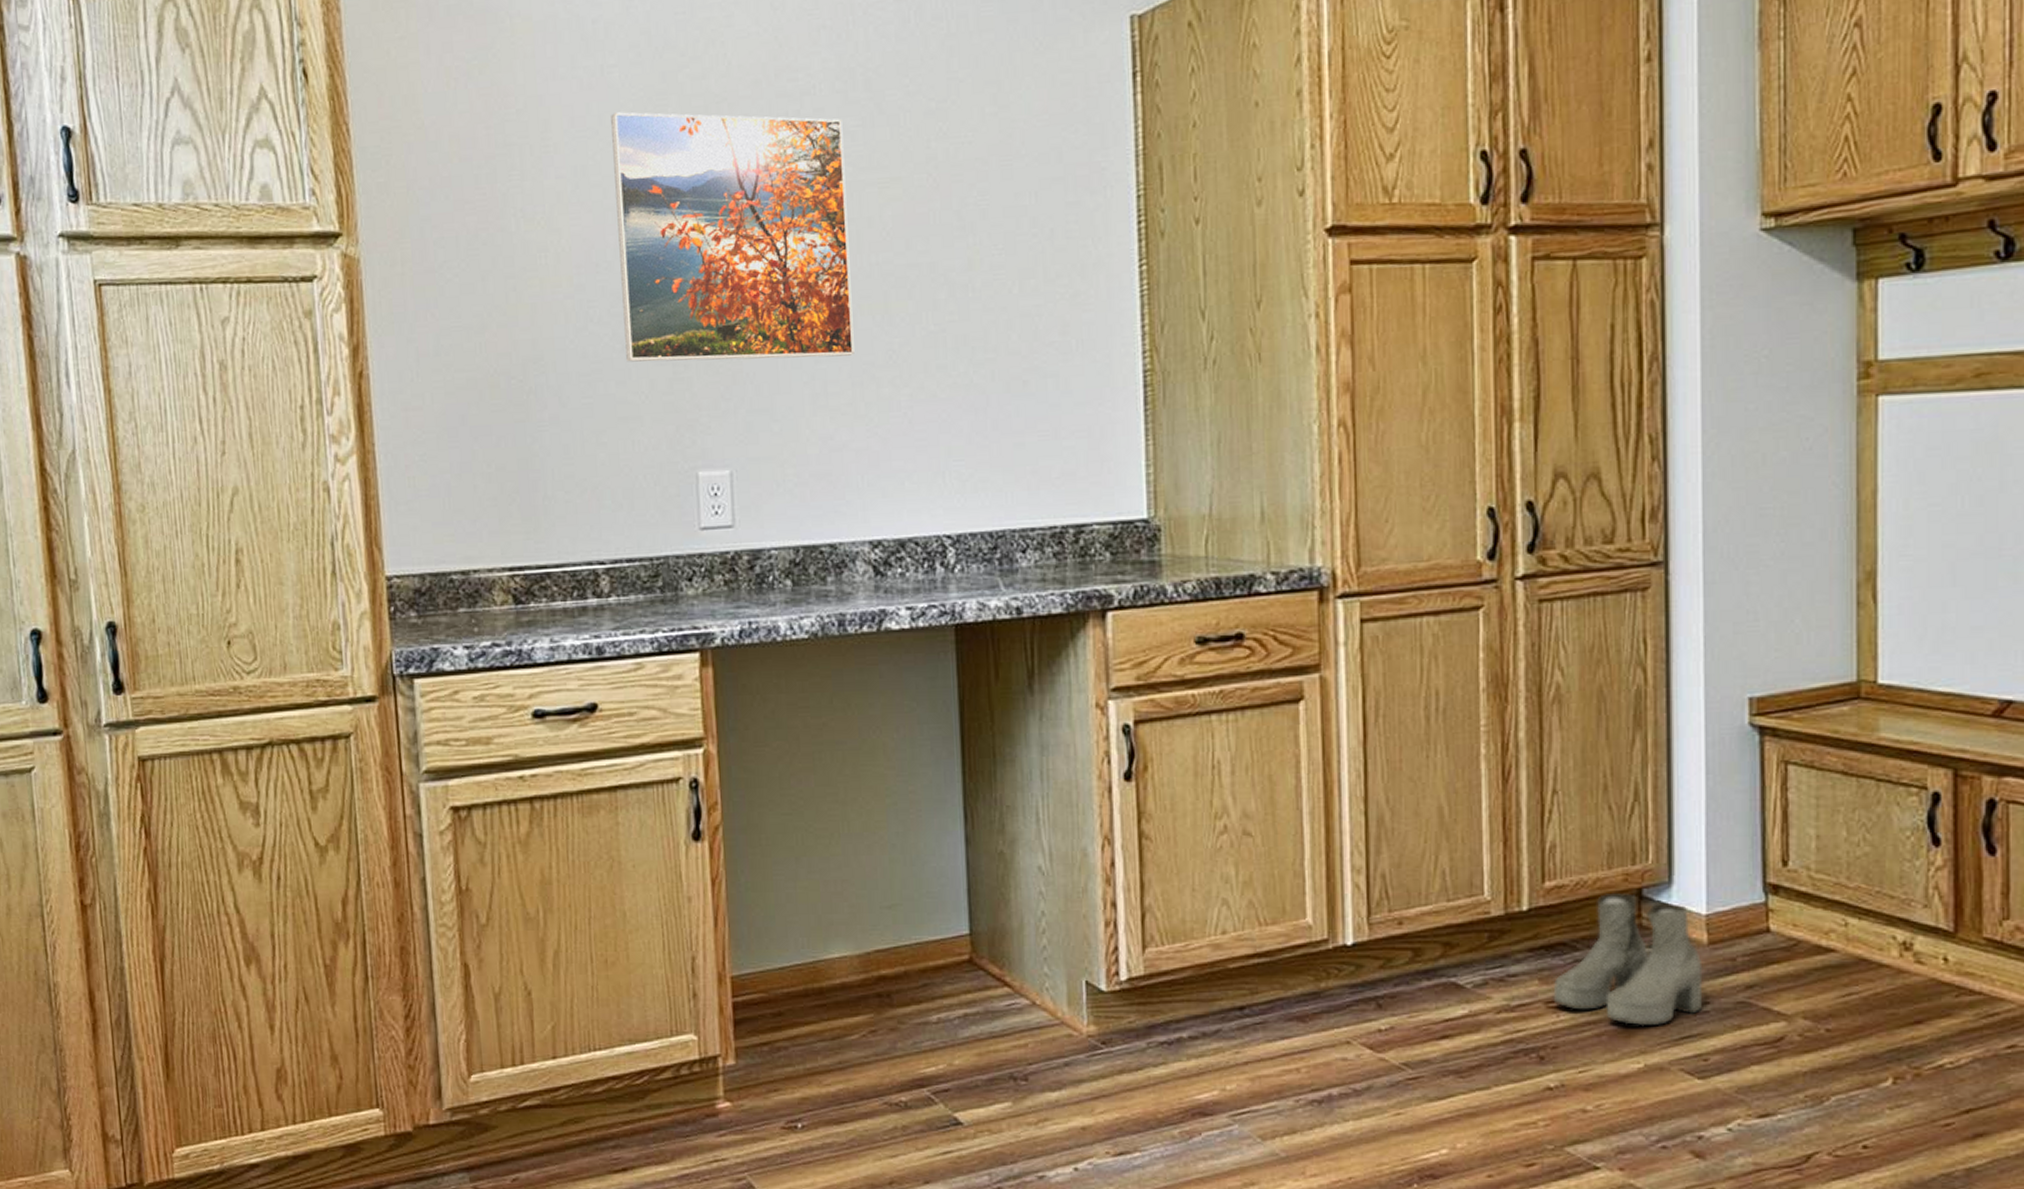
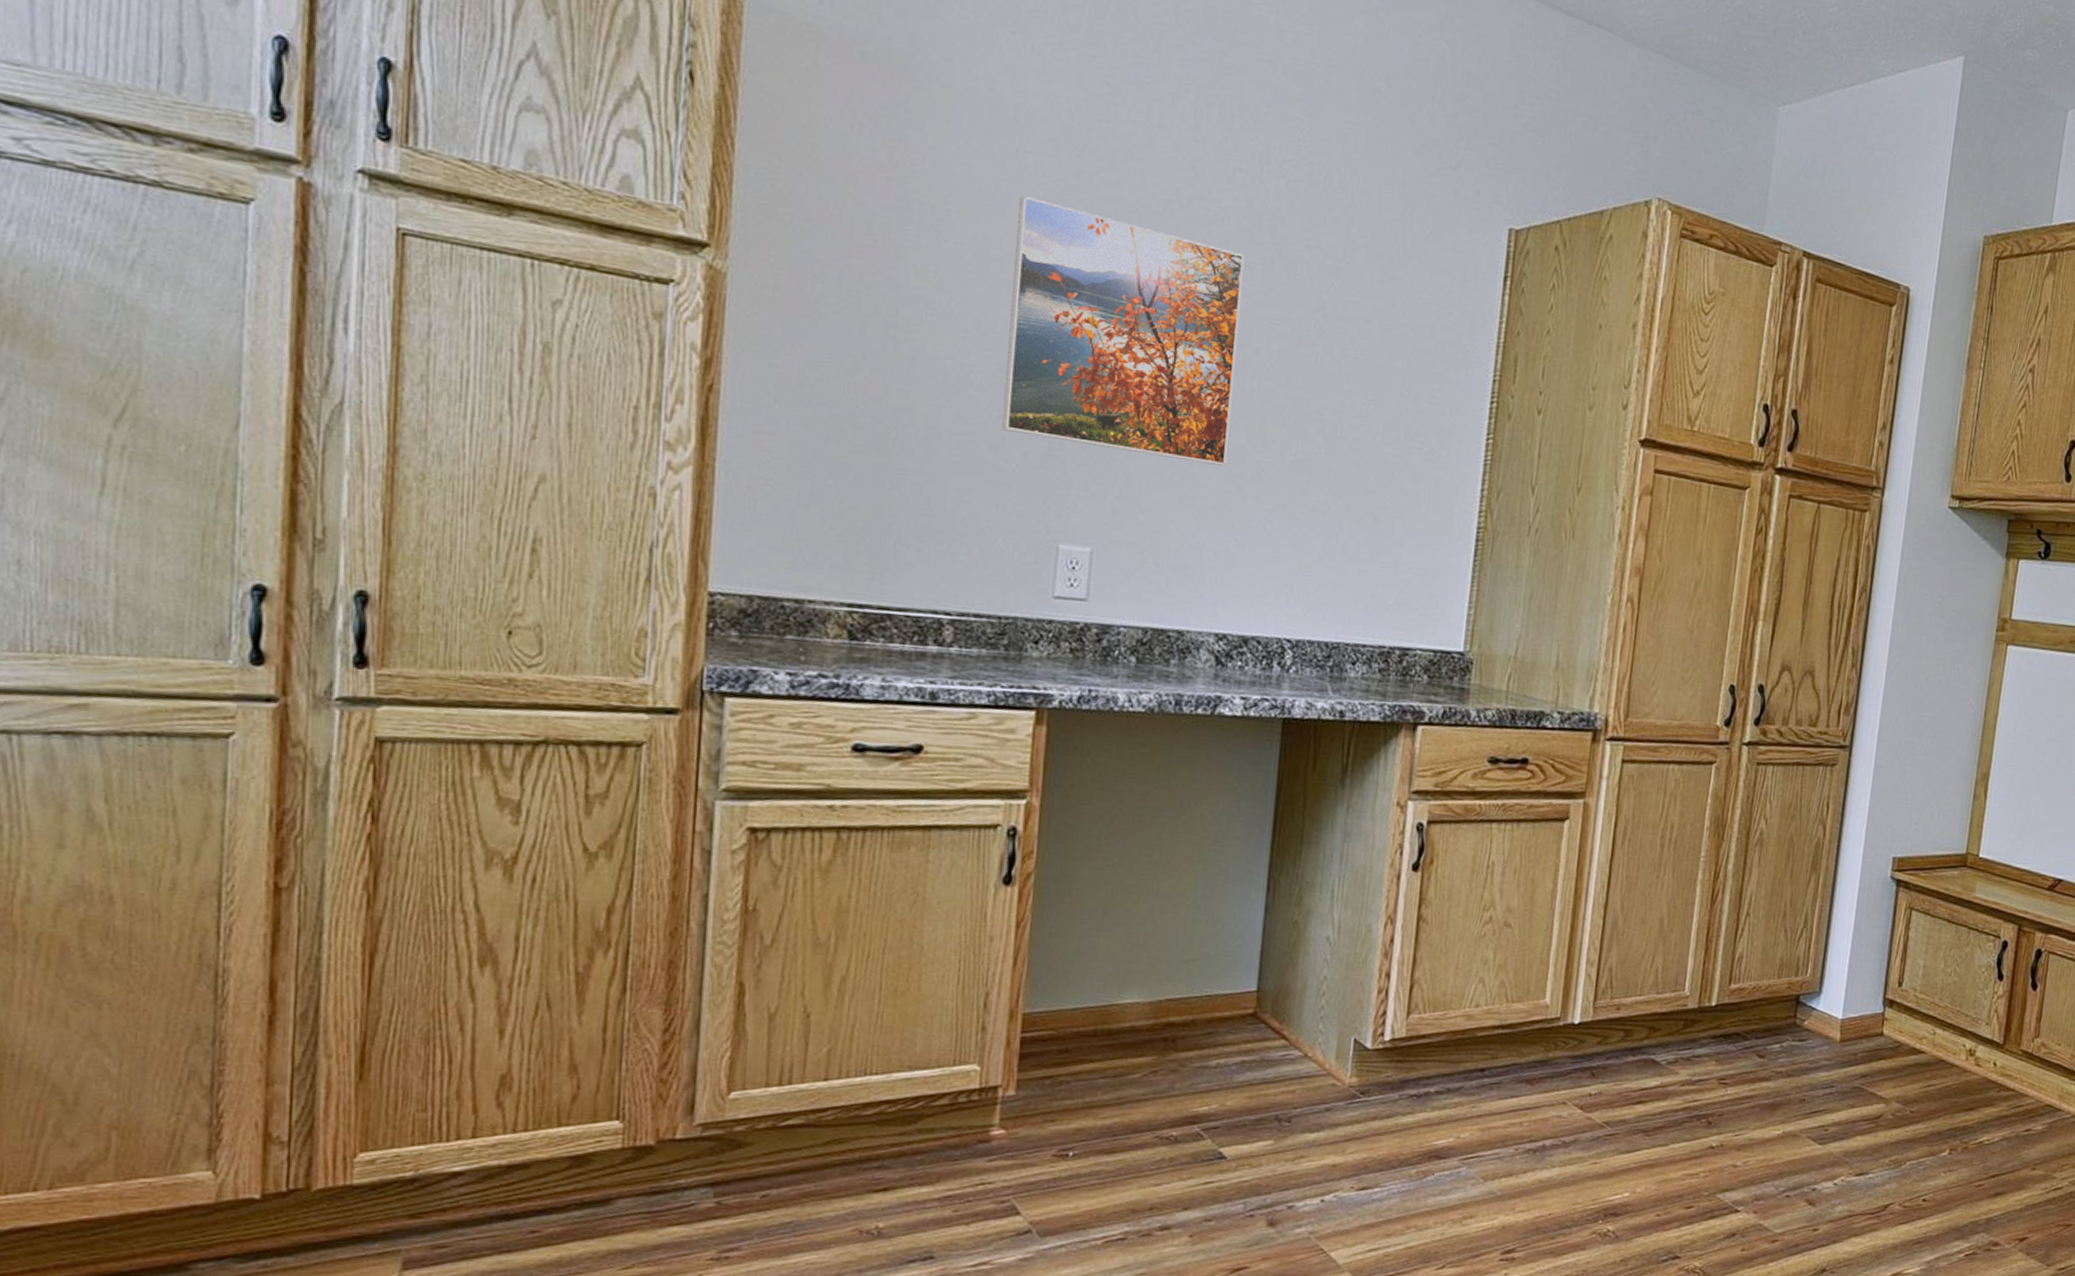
boots: present [1553,893,1703,1026] -> none [1724,997,1834,1102]

